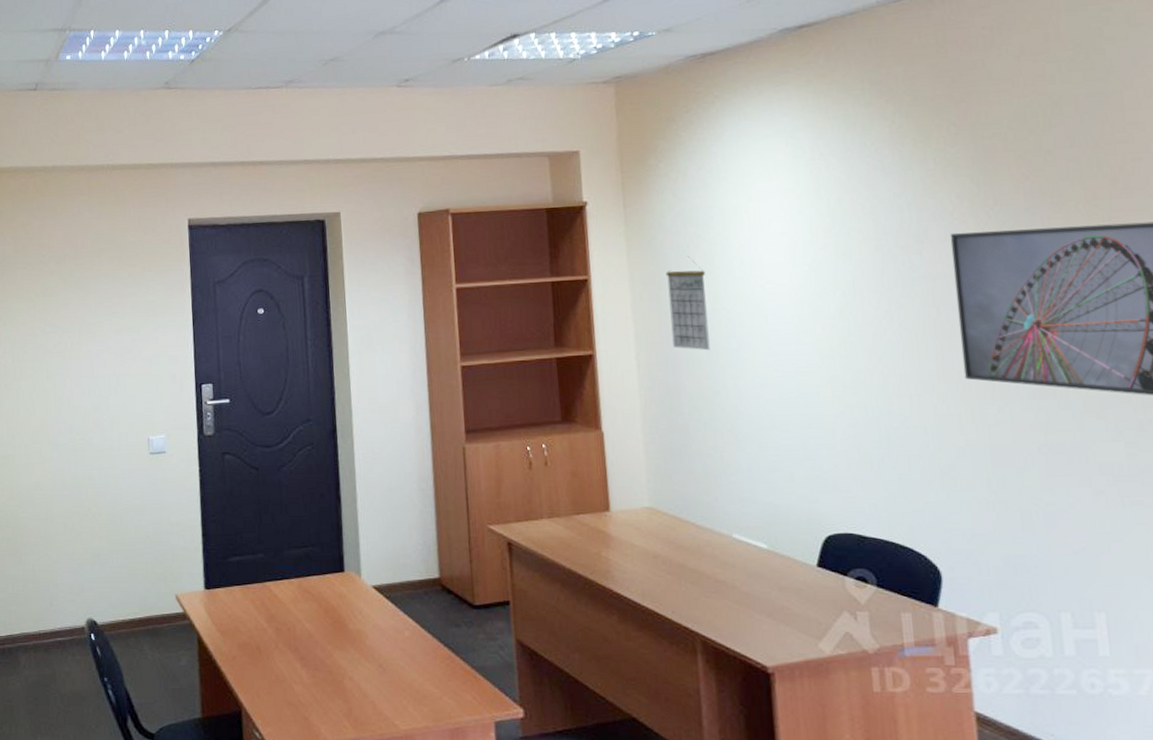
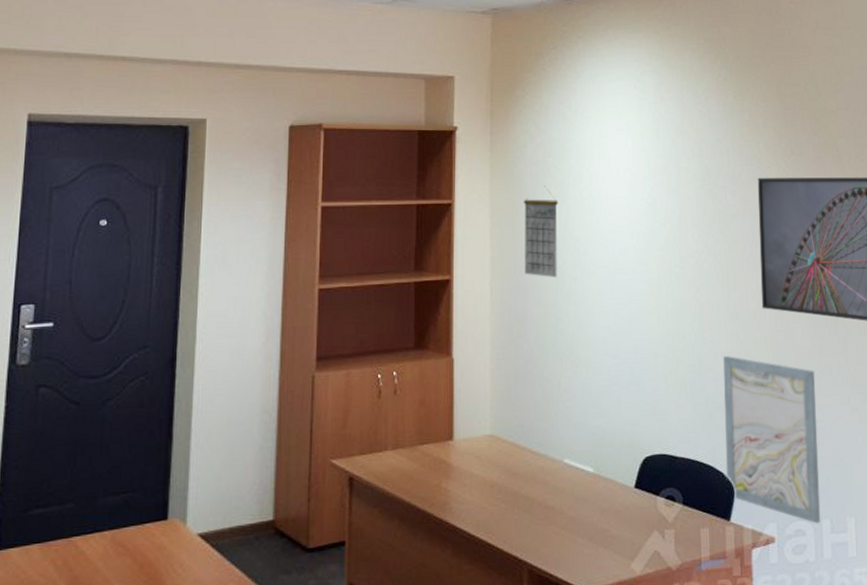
wall art: none [918,431,1059,617] -> present [723,356,821,524]

